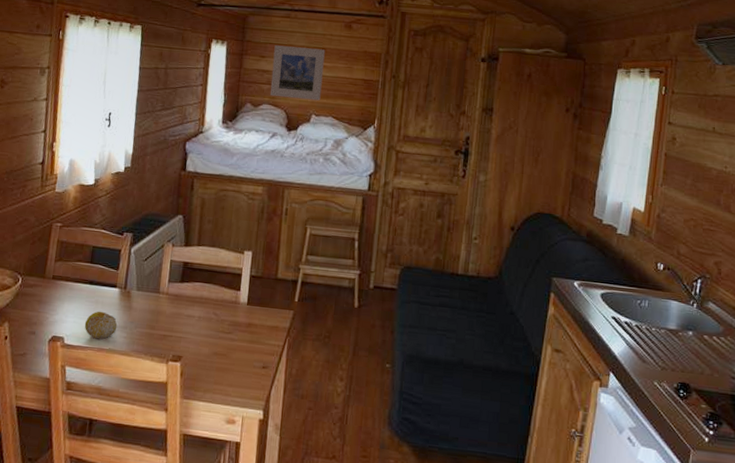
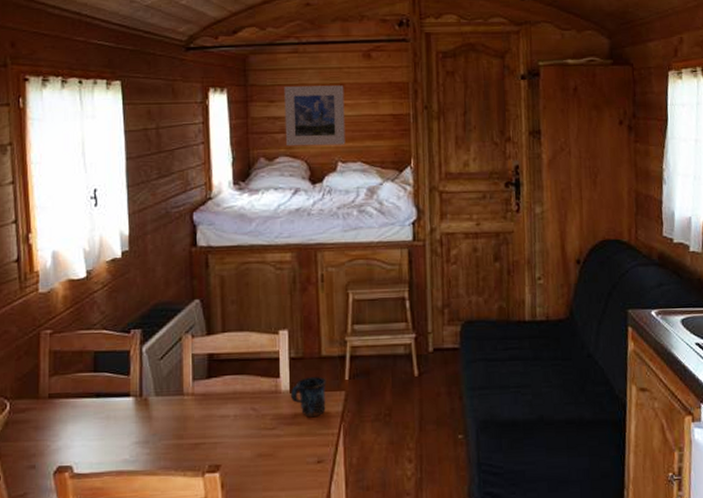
fruit: present [84,311,118,340] -> none [96,427,137,462]
mug: none [247,294,279,329] -> present [290,377,327,418]

